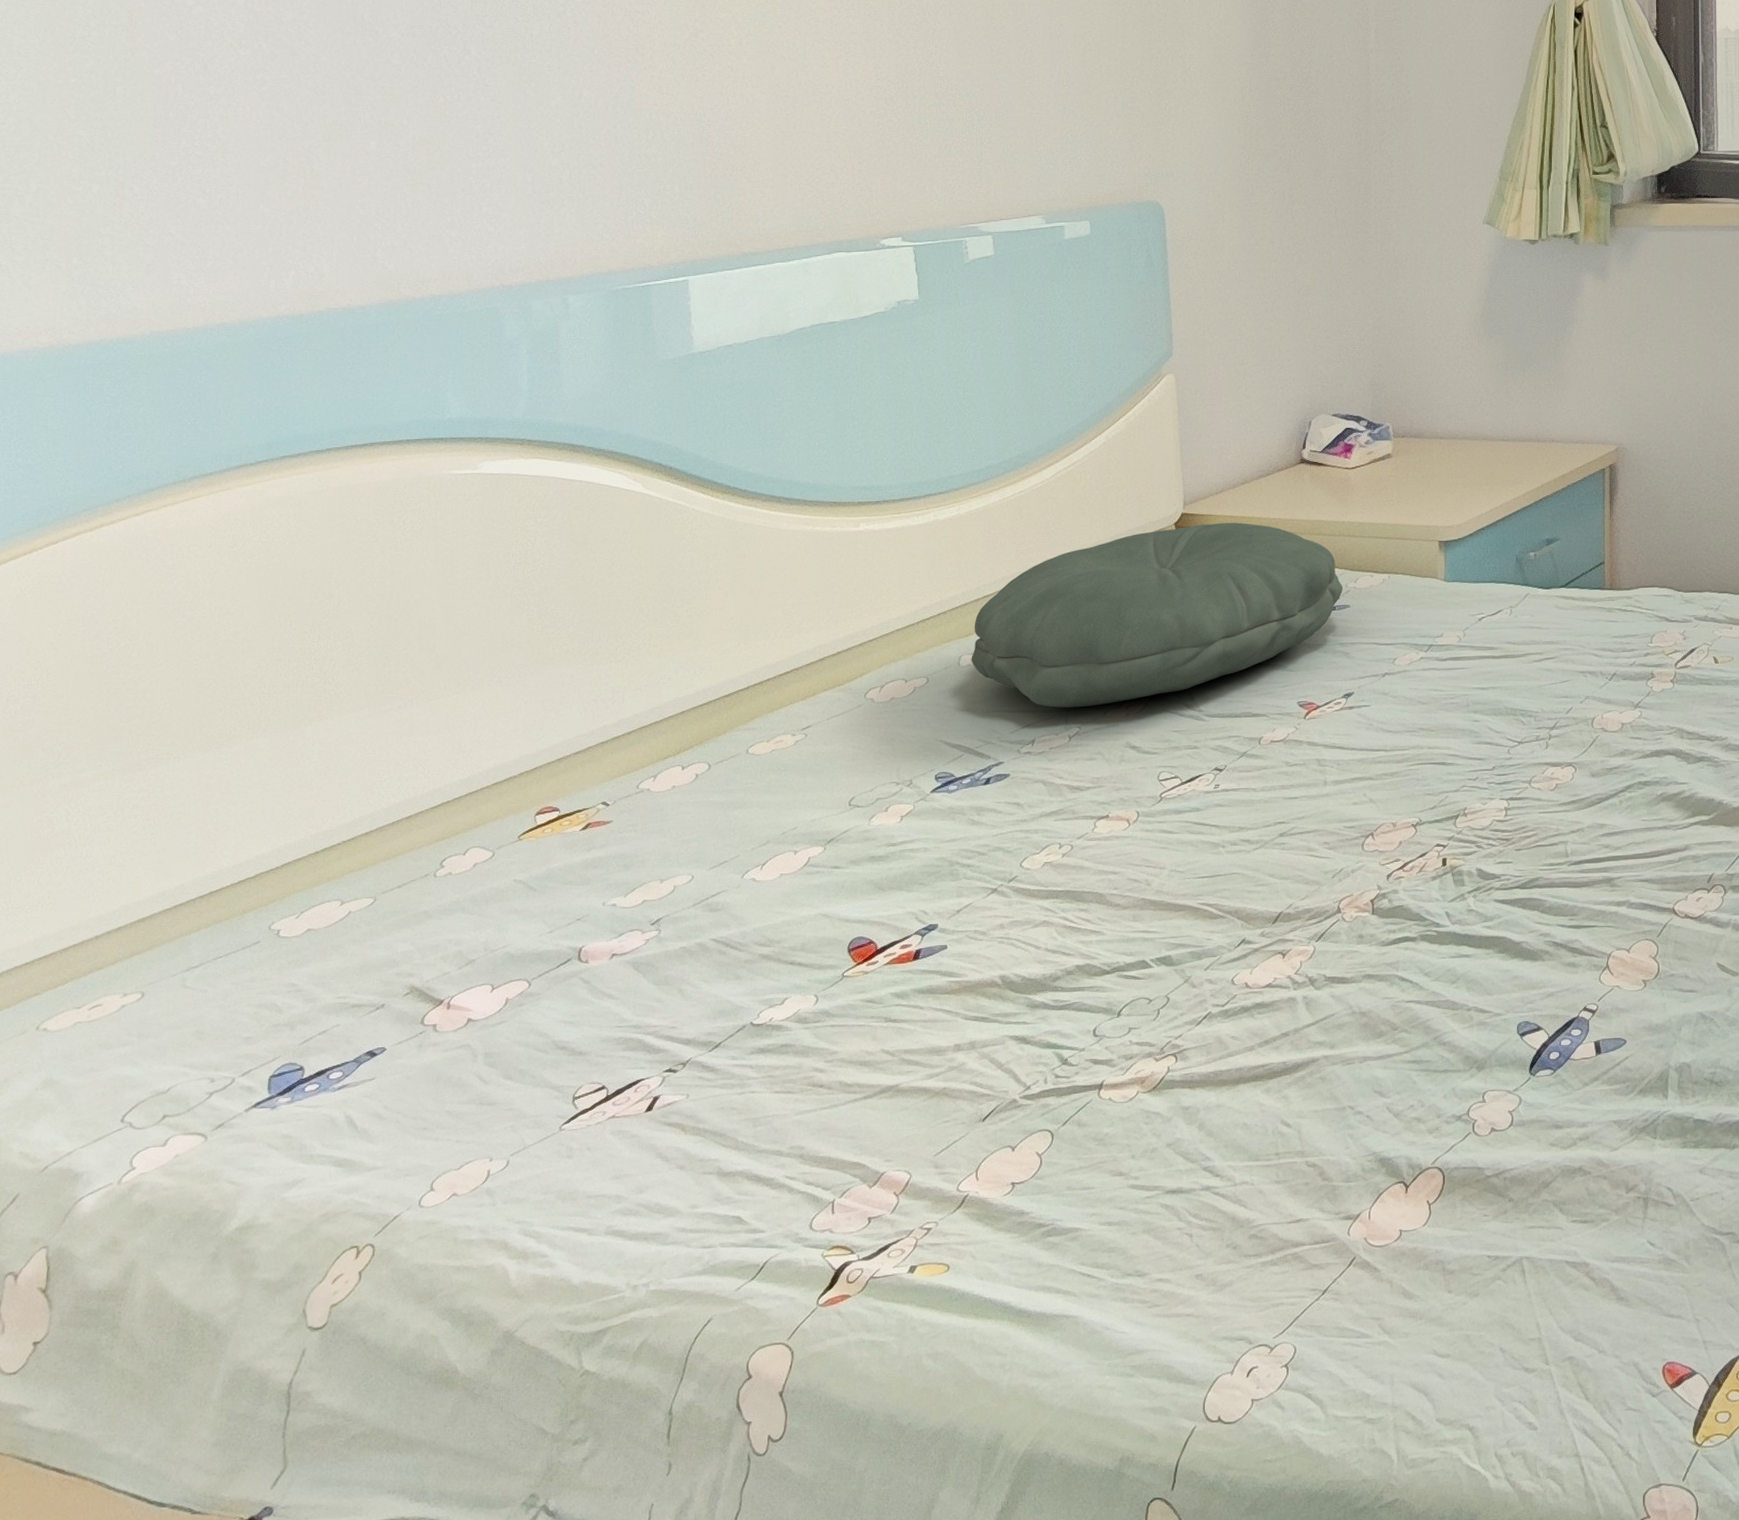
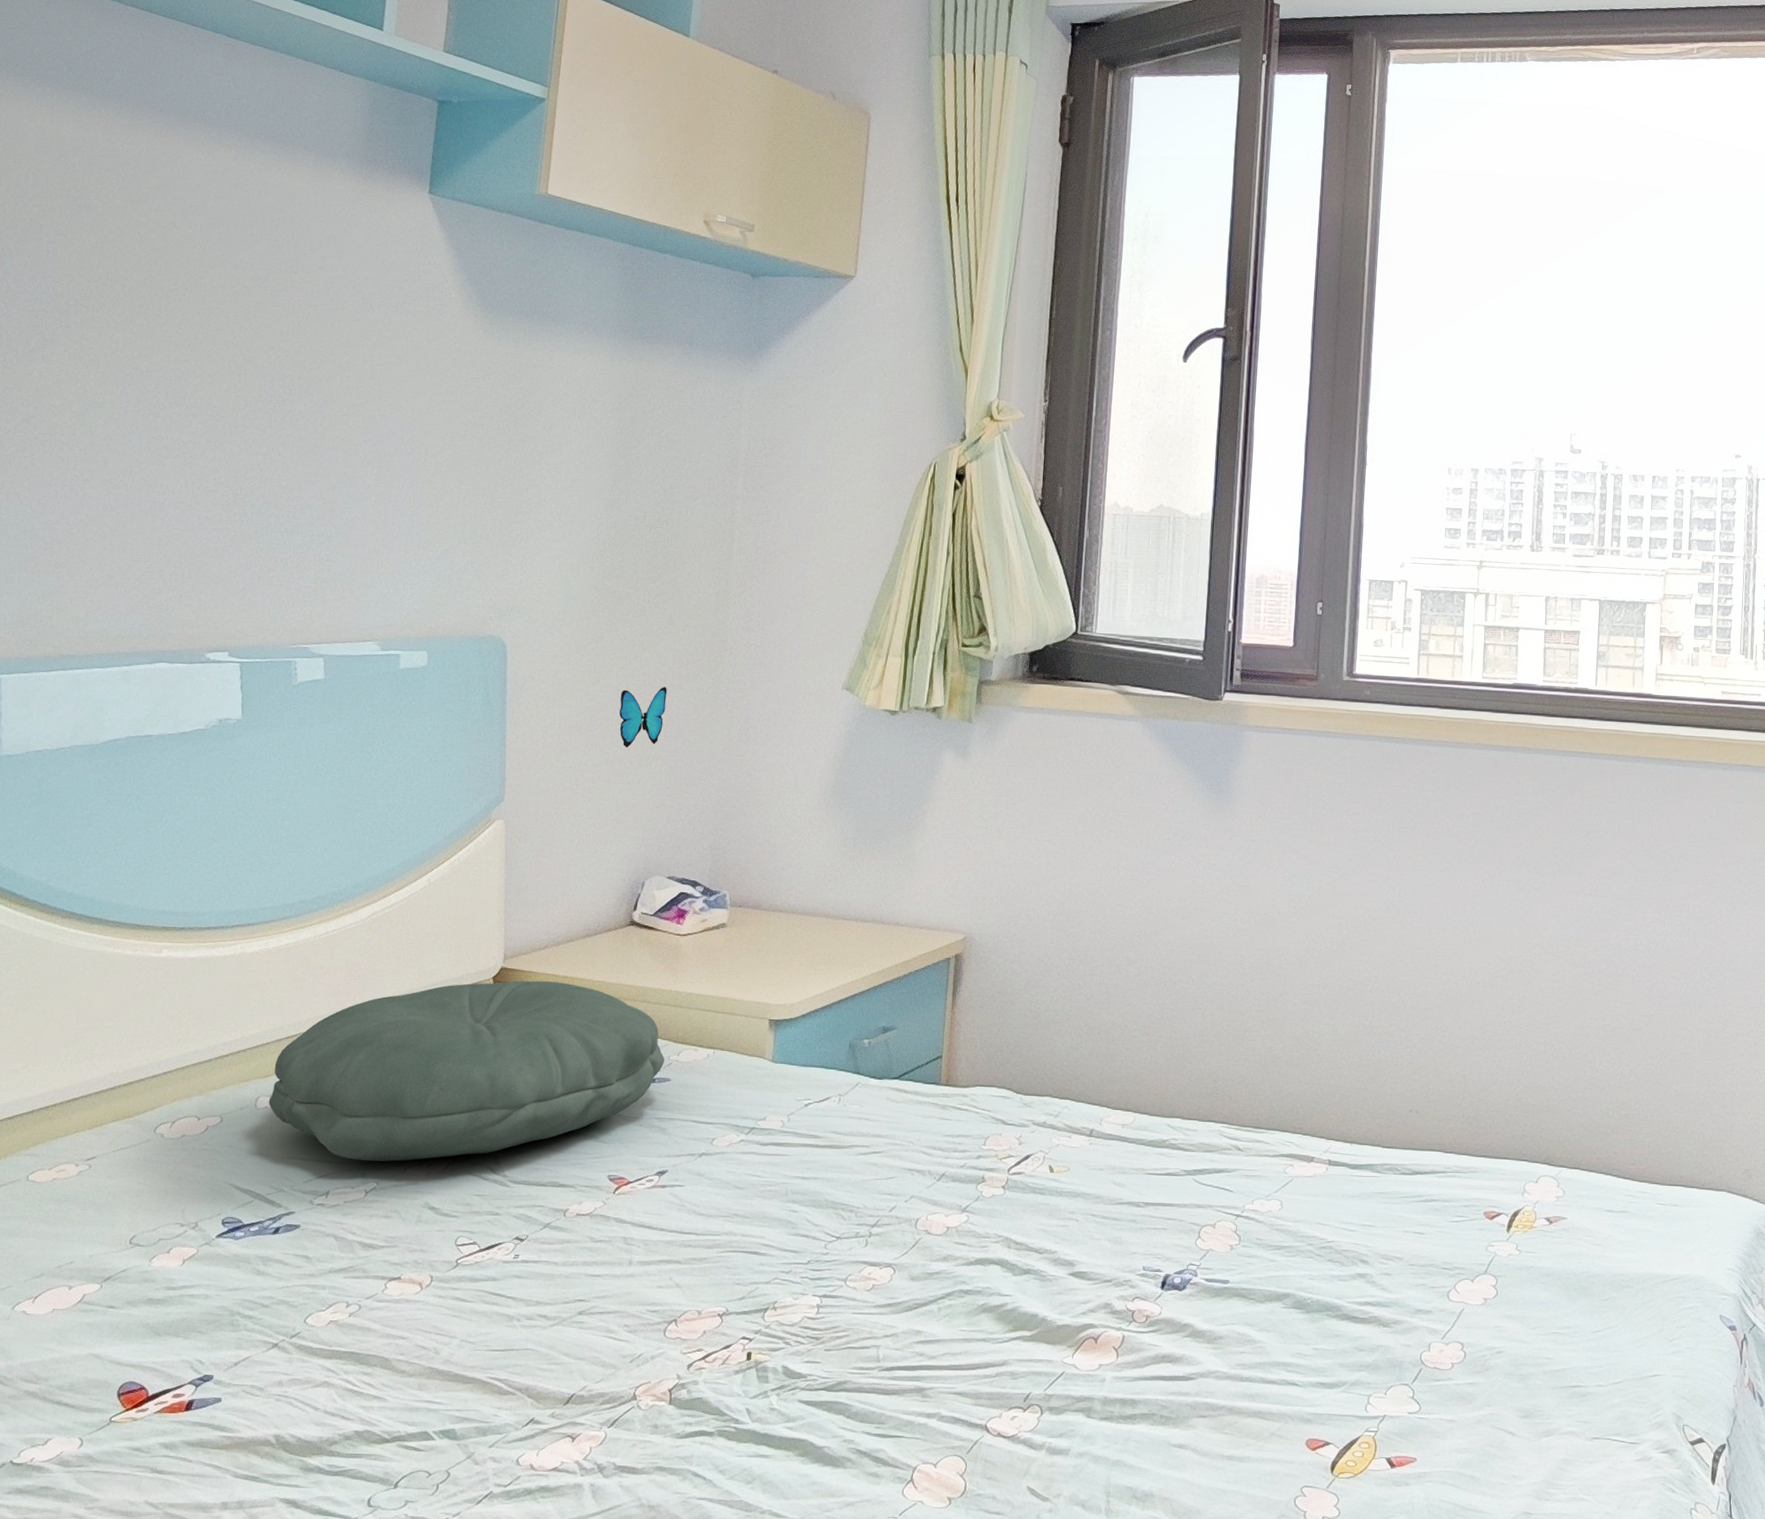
decorative butterfly: none [1275,235,1319,296] -> present [619,686,667,748]

